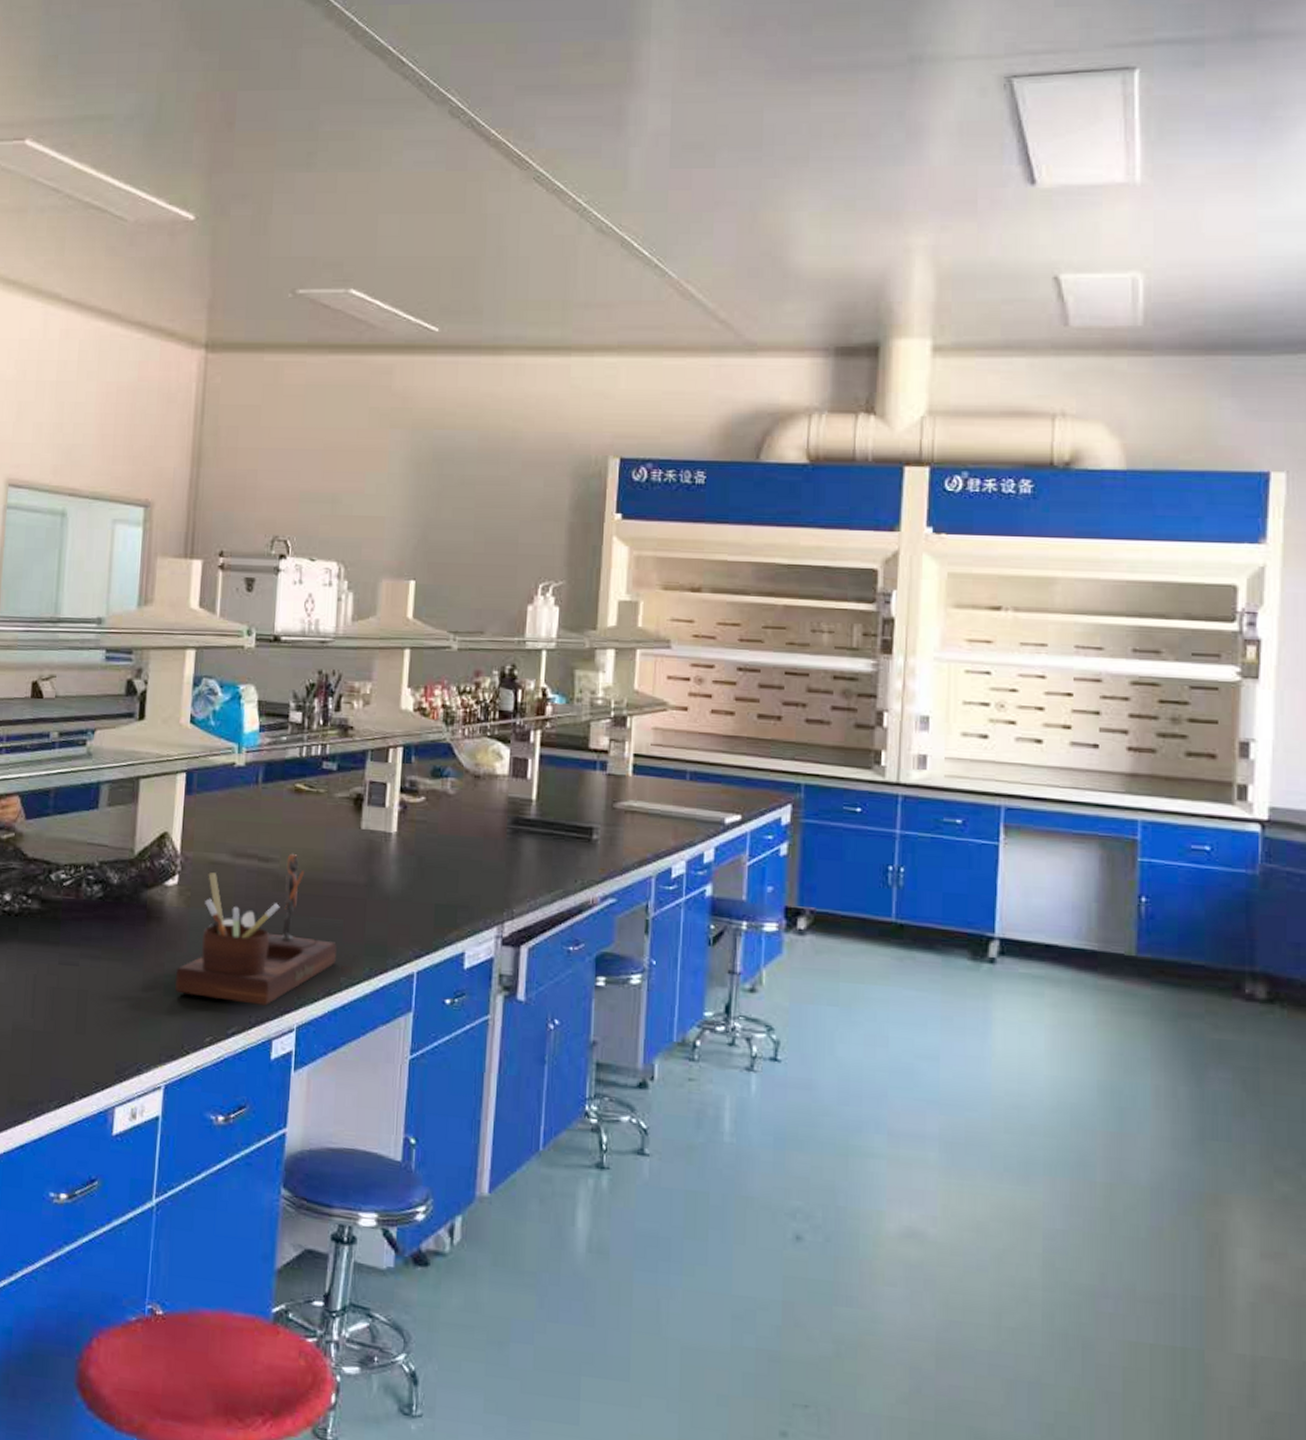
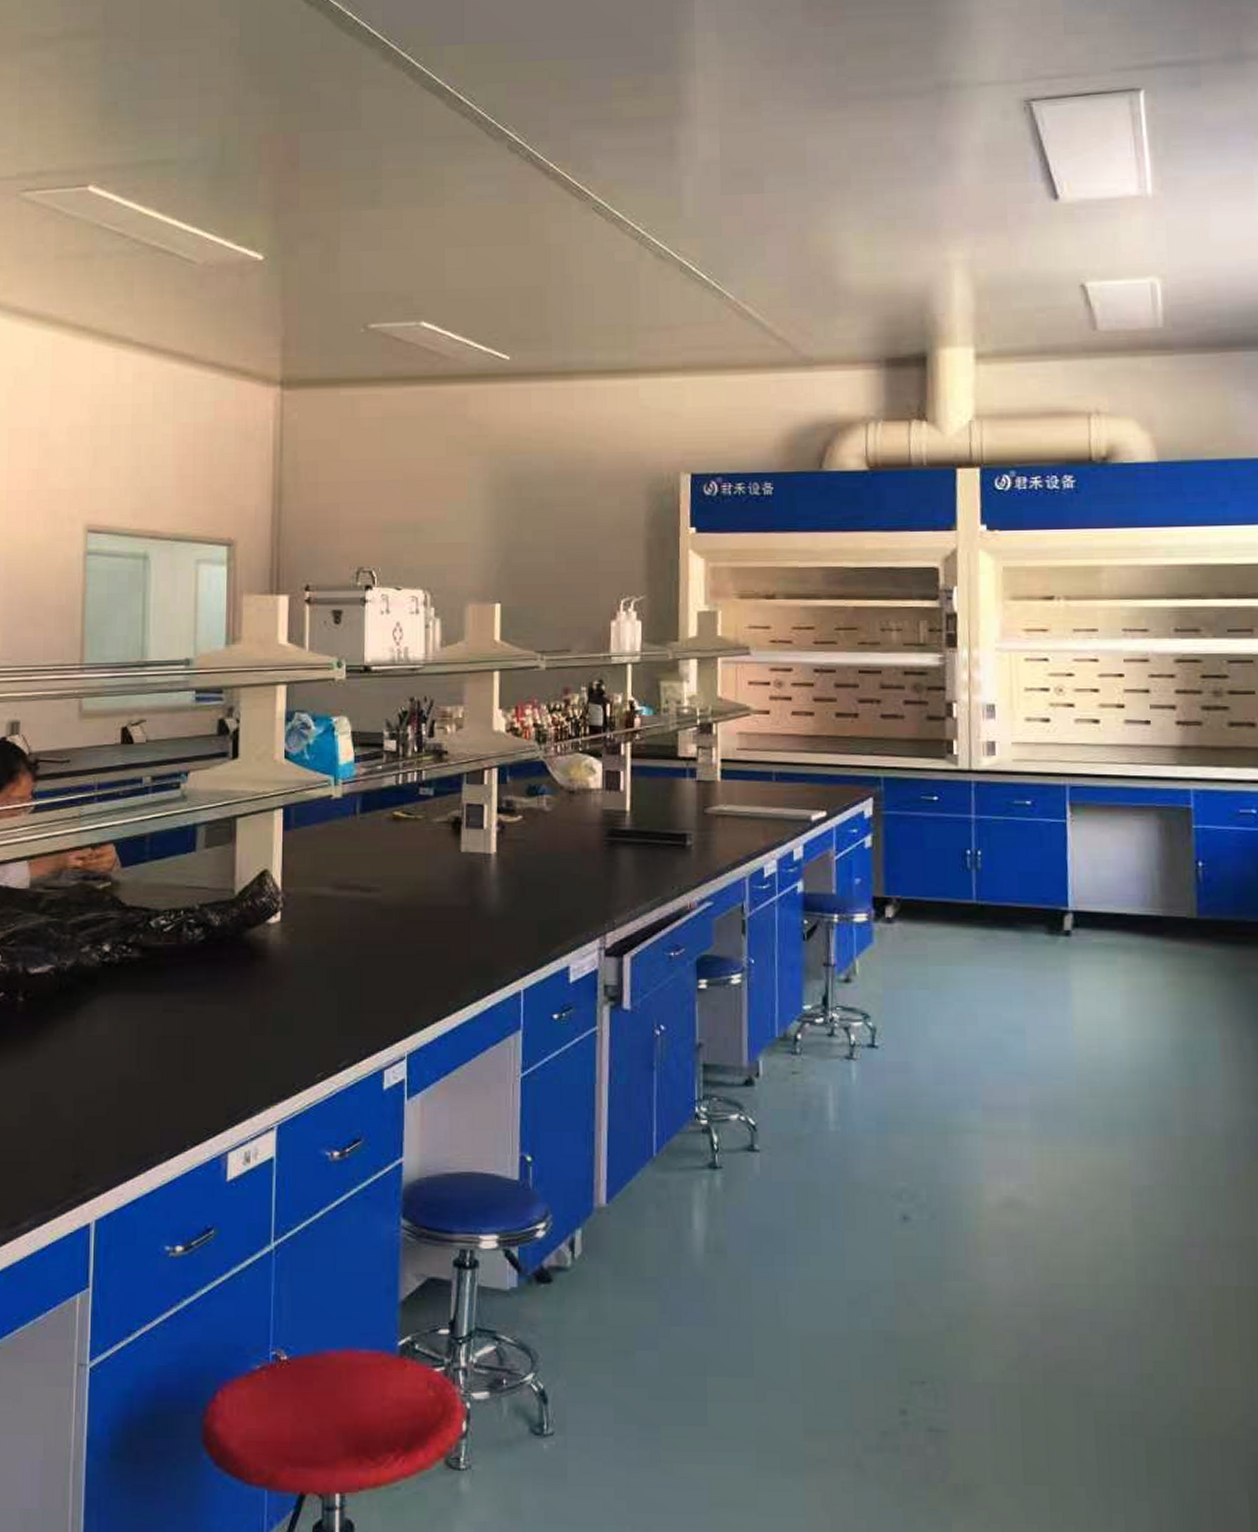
desk organizer: present [175,854,337,1006] -> none [284,882,443,1036]

